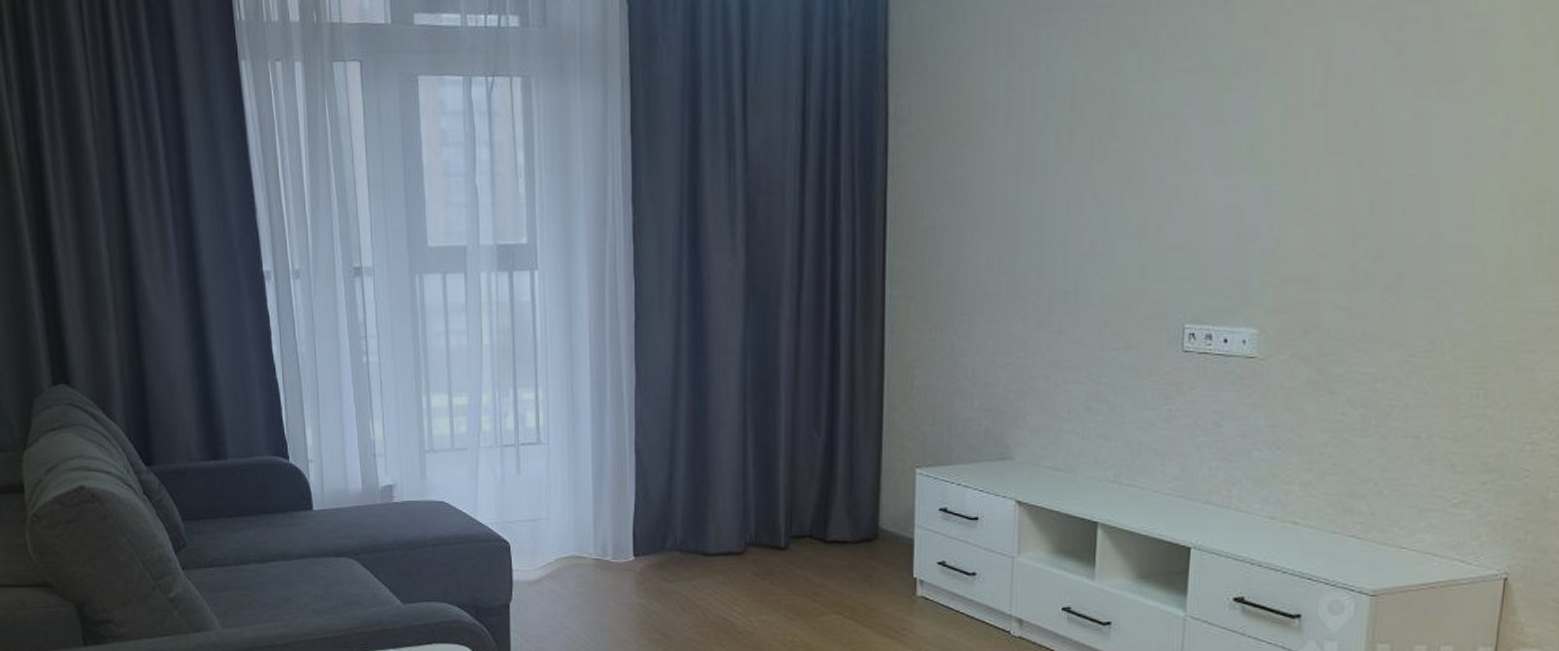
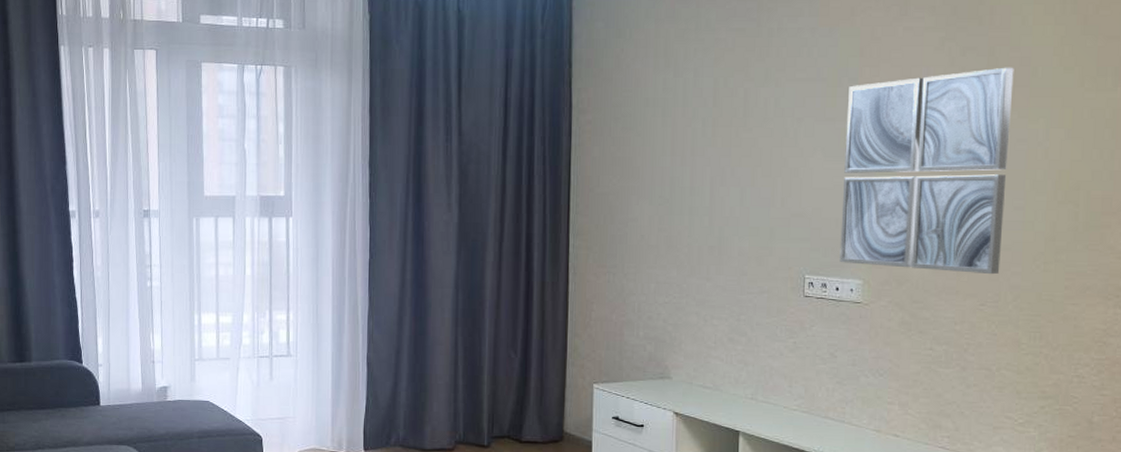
wall art: none [1229,42,1467,317] -> present [839,67,1014,275]

